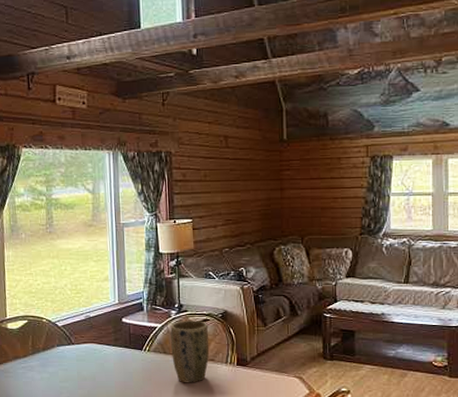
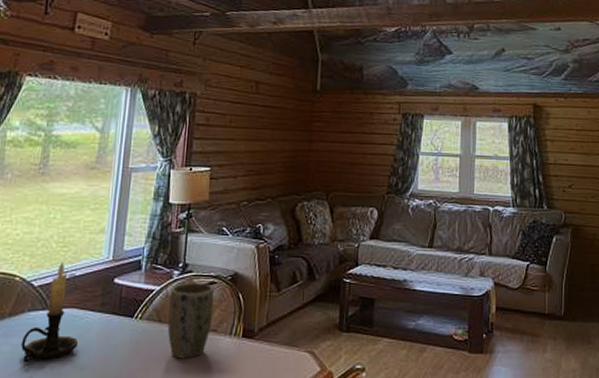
candle holder: none [56,305,101,387] -> present [21,261,79,363]

